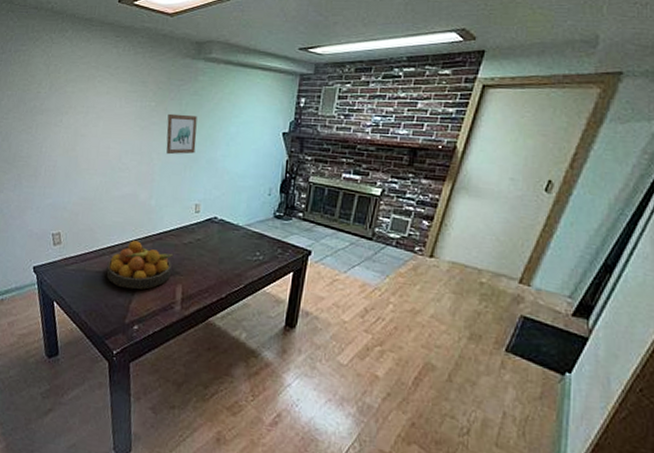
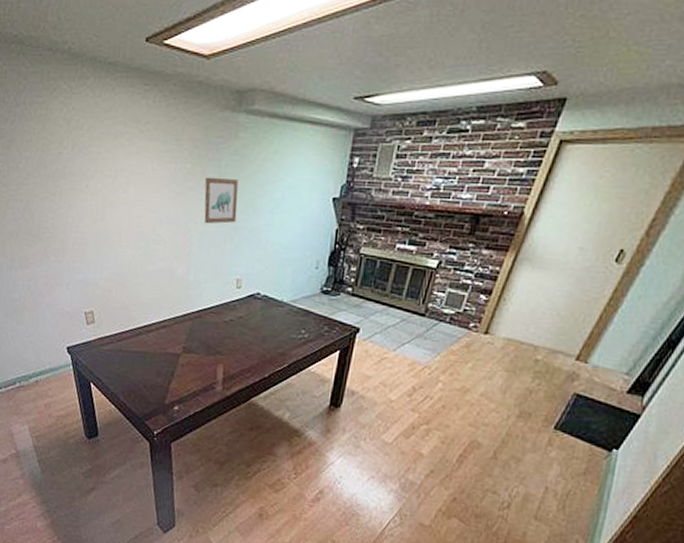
fruit bowl: present [106,240,174,290] -> none [144,318,214,370]

